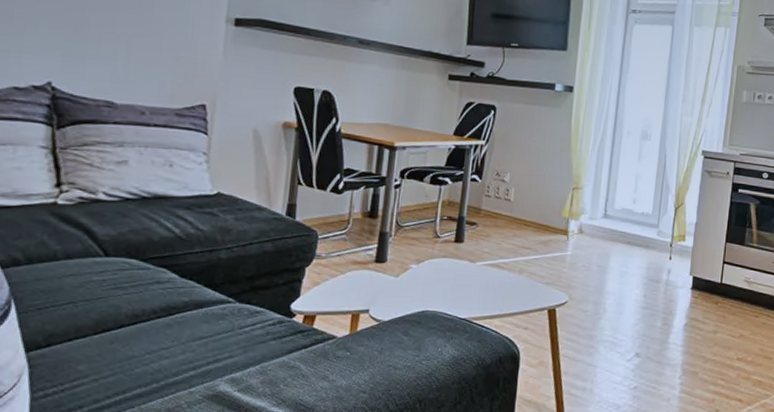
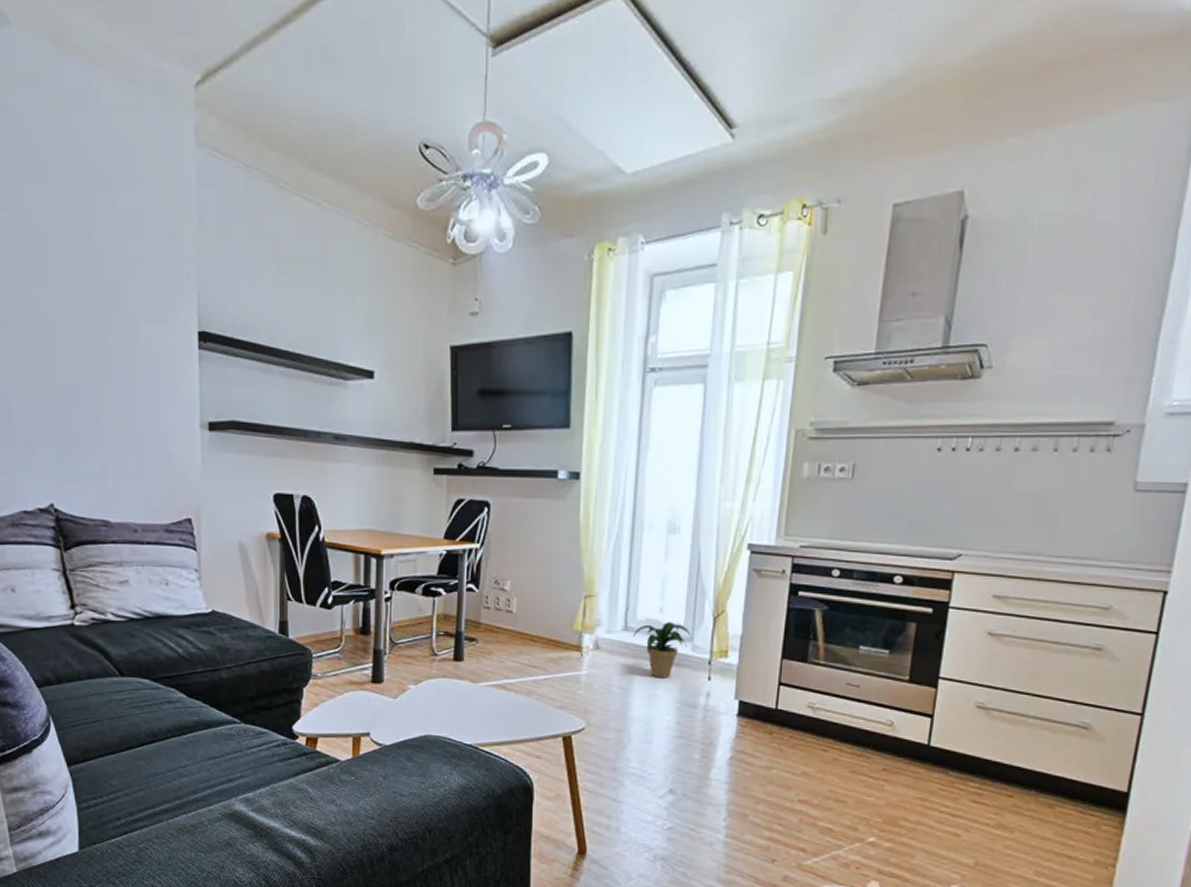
potted plant: none [611,211,659,258] -> present [633,622,693,678]

